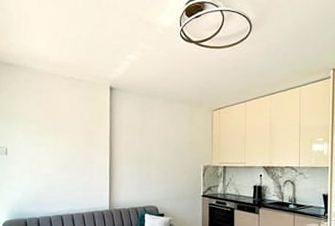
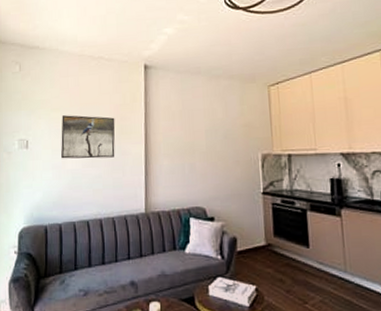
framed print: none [37,127,85,165] -> present [61,115,115,159]

